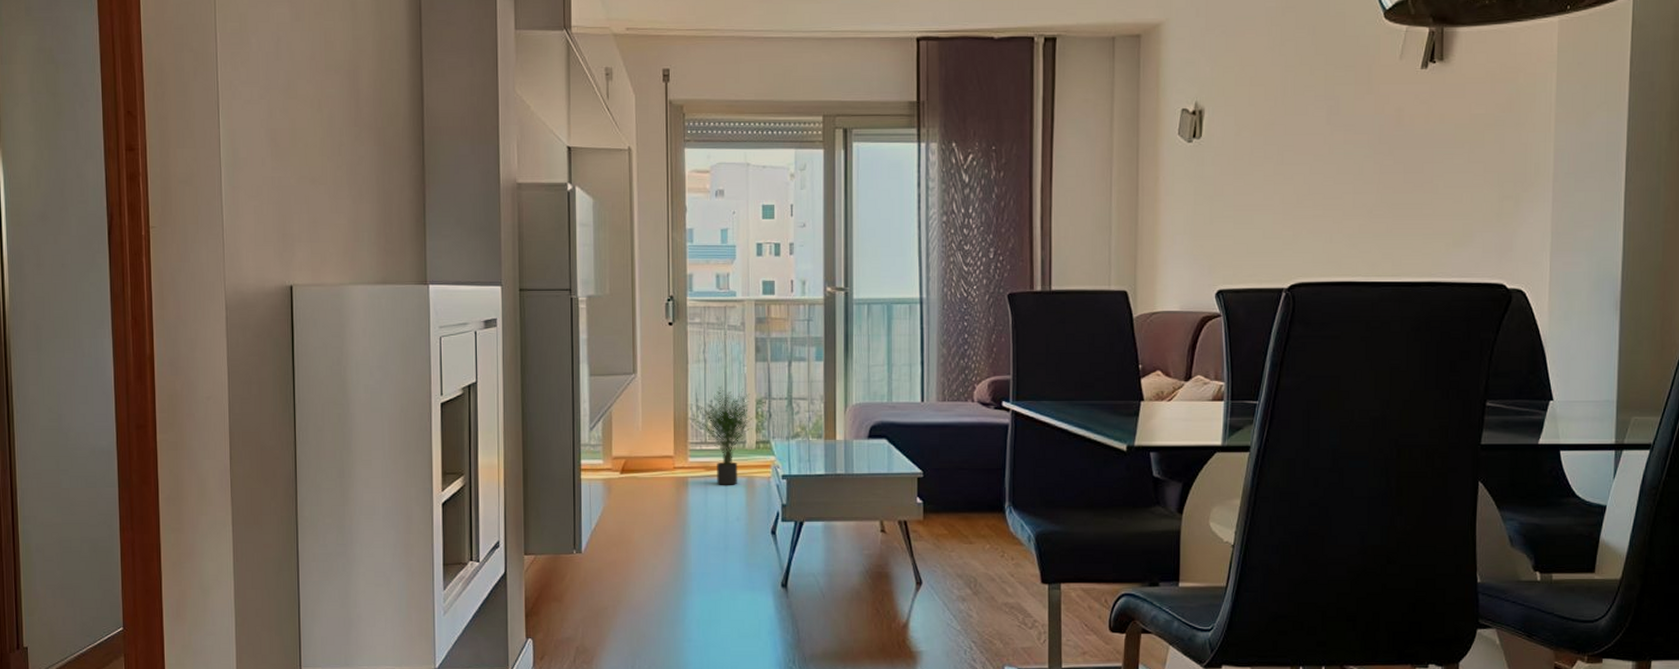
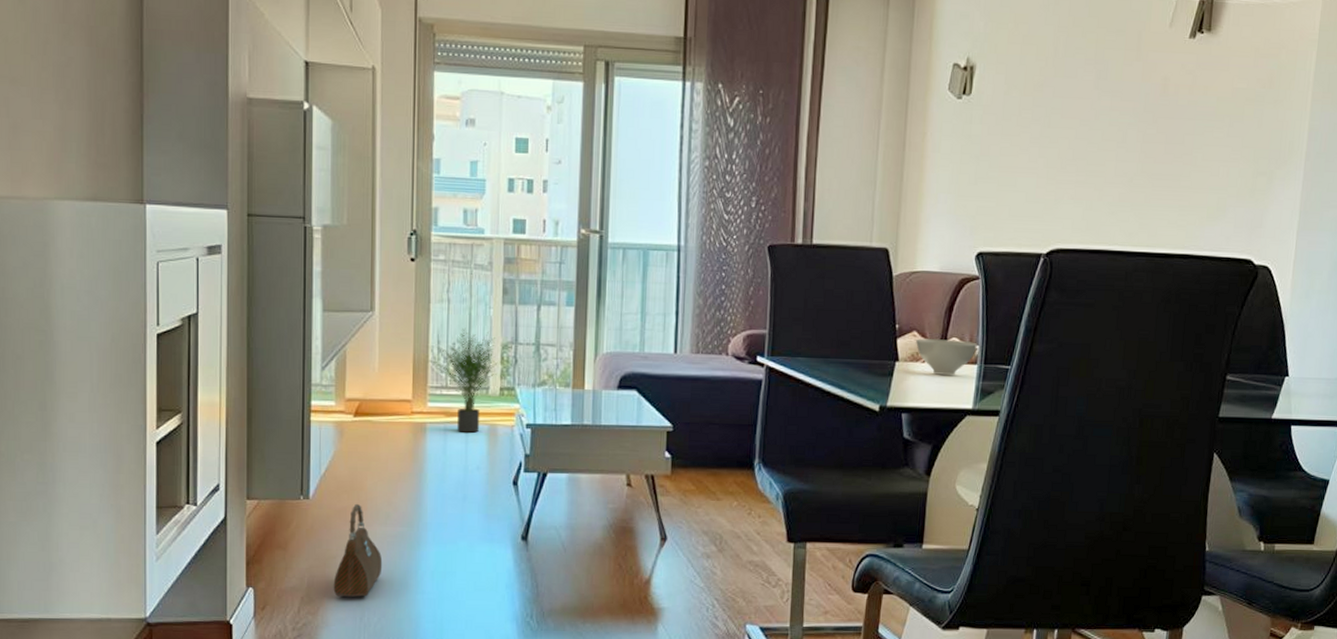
handbag: none [606,556,651,646] -> present [333,503,383,597]
bowl: none [1159,377,1223,413] -> present [915,338,978,375]

